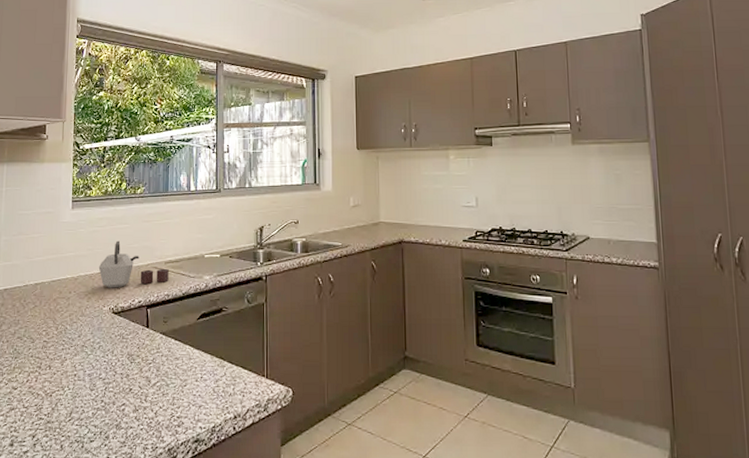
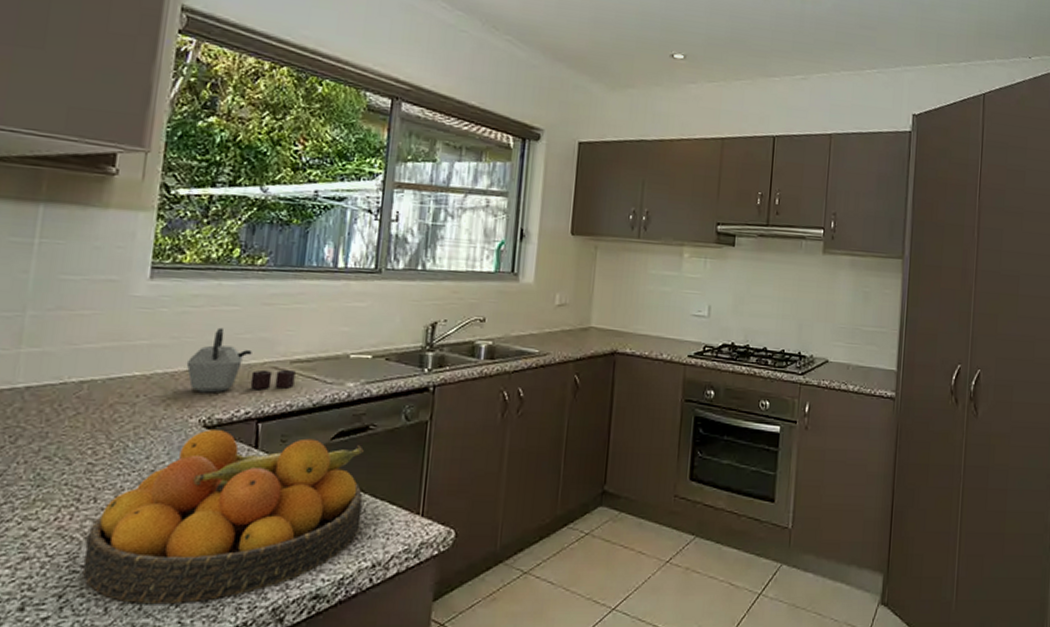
fruit bowl: none [45,315,223,444] -> present [81,430,364,605]

